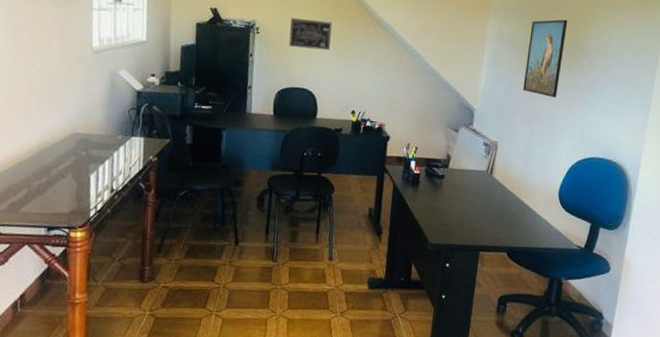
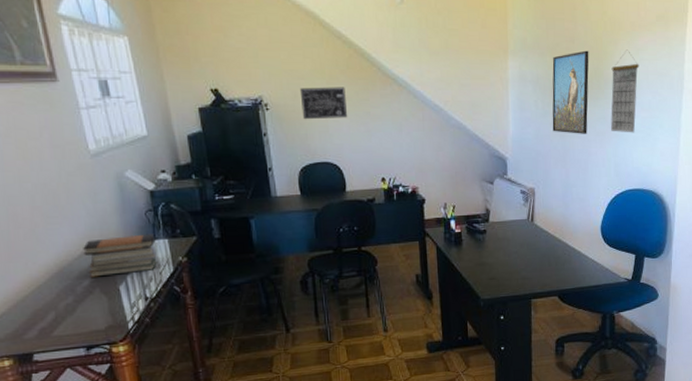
book stack: none [65,128,132,165] -> present [83,233,157,278]
calendar: none [581,24,616,104] -> present [611,49,640,133]

